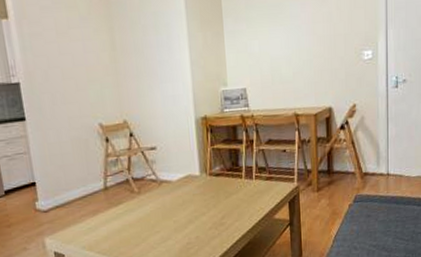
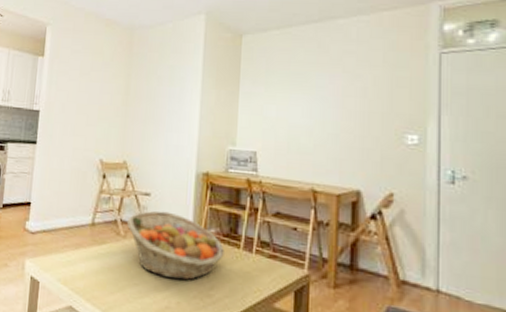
fruit basket: none [139,160,230,219] -> present [127,210,225,281]

